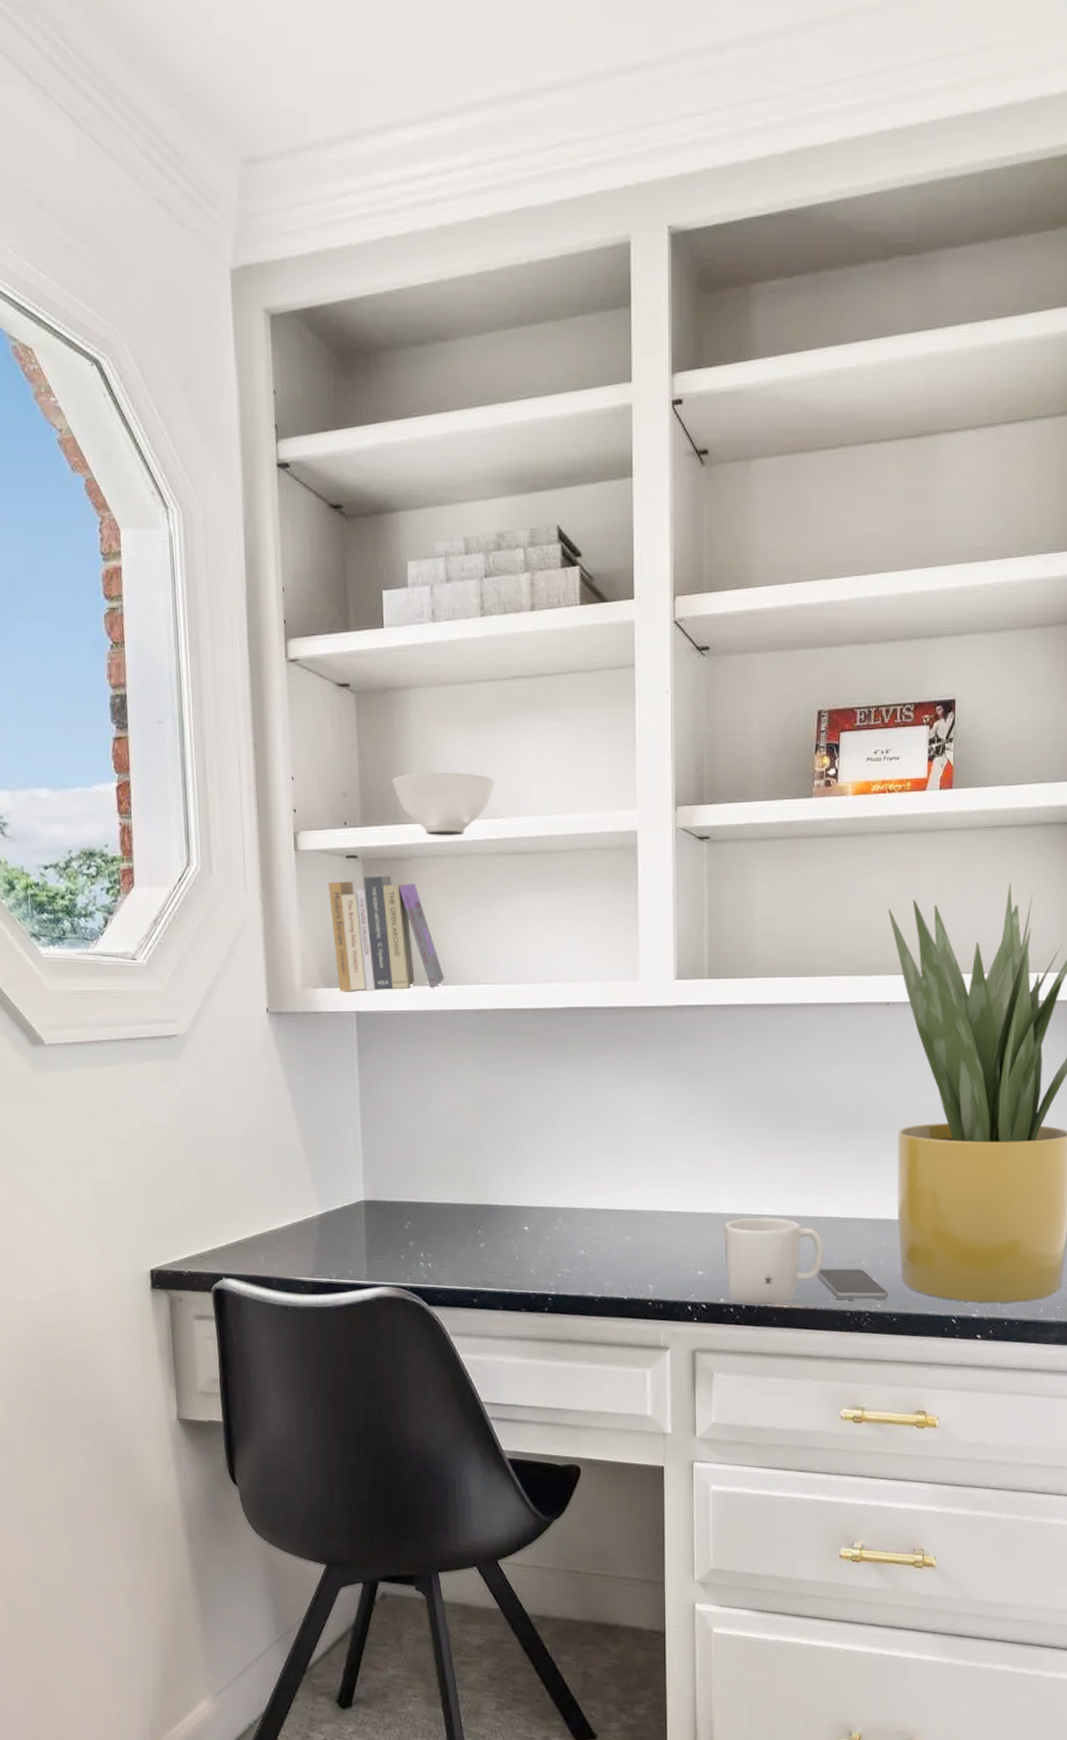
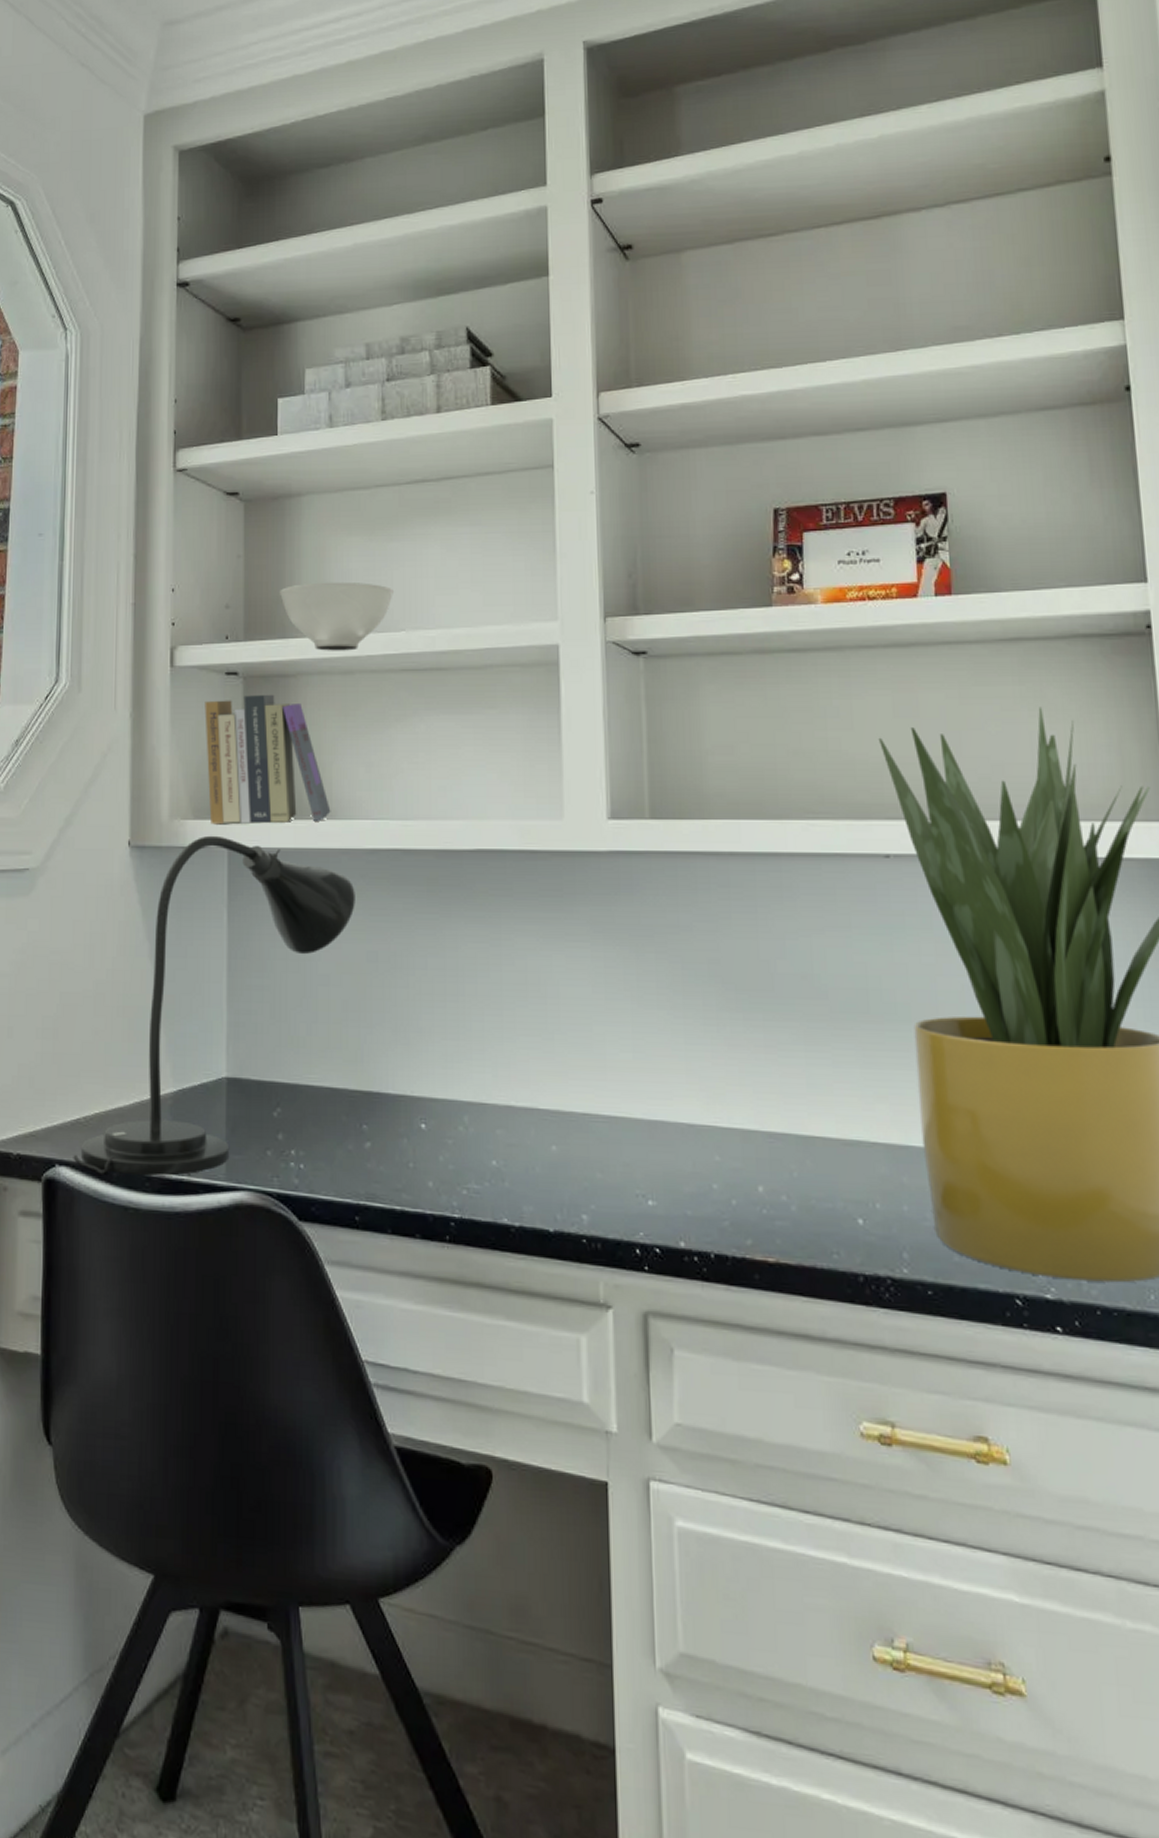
desk lamp: none [237,1001,468,1284] -> present [73,835,355,1176]
mug: present [724,1217,824,1305] -> none [681,1131,822,1256]
mobile phone: present [817,1268,889,1300] -> none [813,1210,919,1261]

